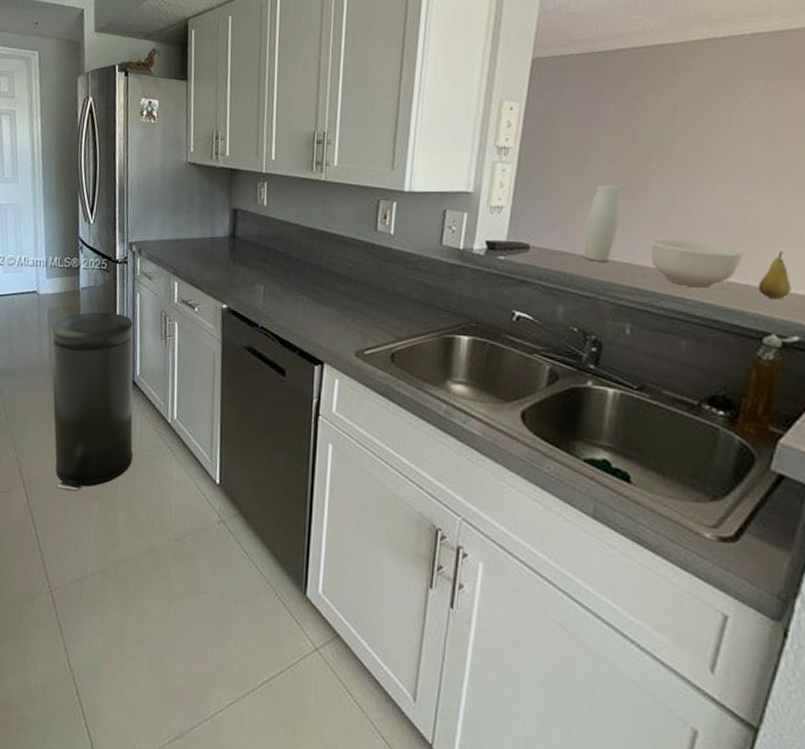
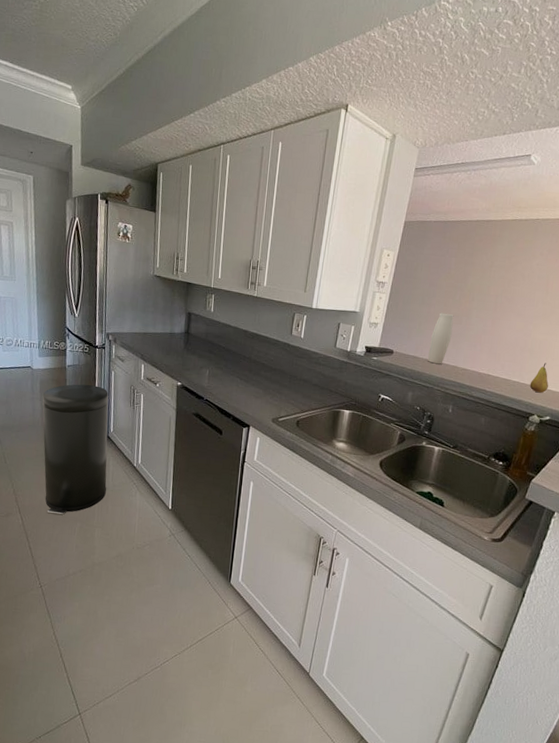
bowl: present [652,239,744,288] -> none [469,351,524,384]

